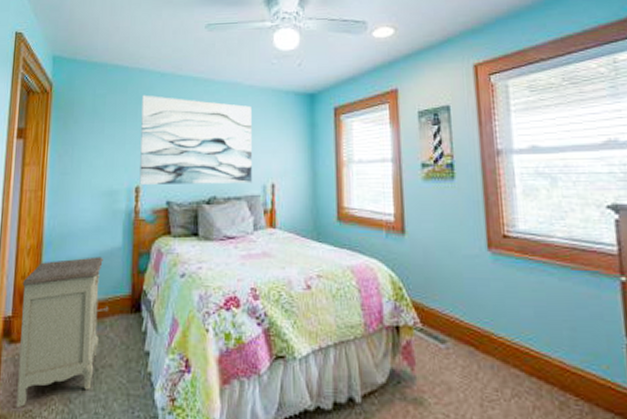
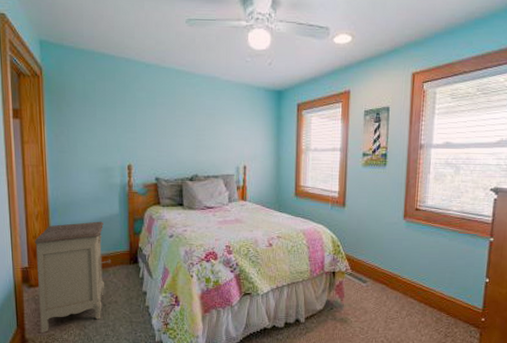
wall art: present [139,94,252,184] -> none [129,83,228,165]

